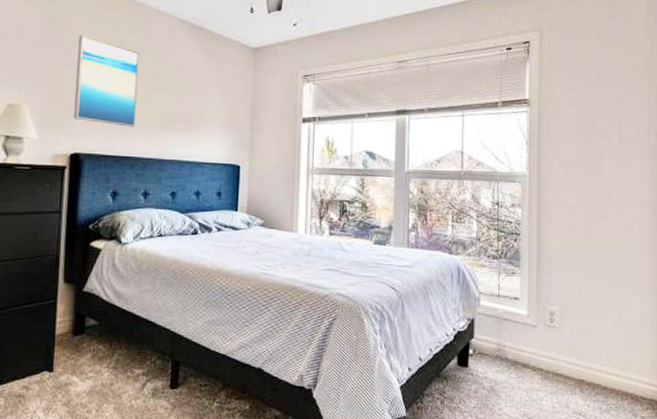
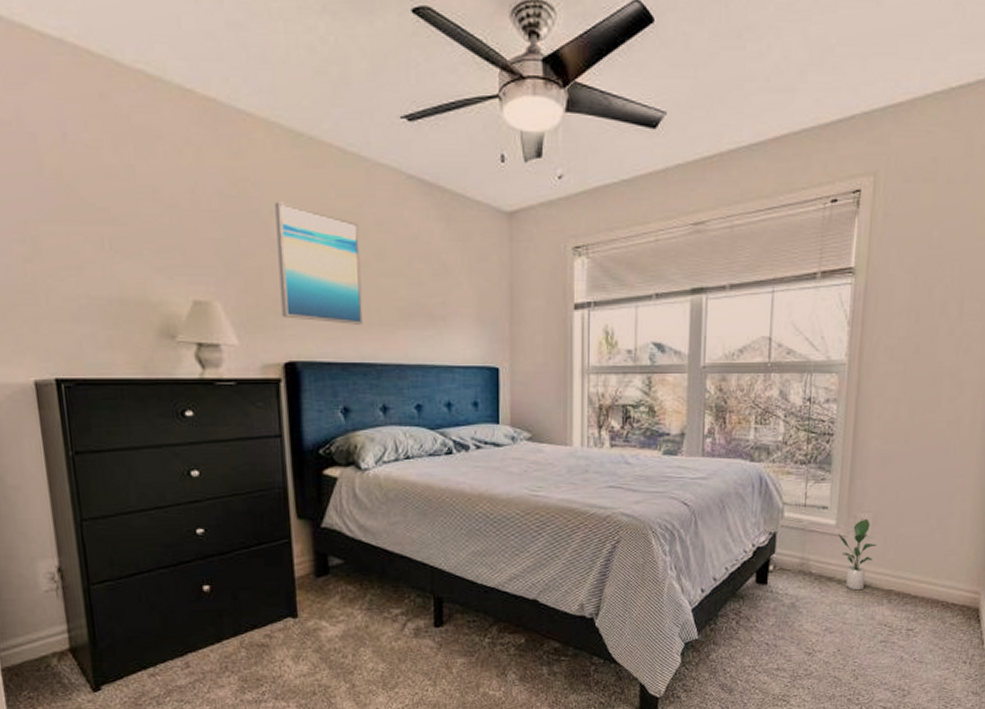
potted plant: none [529,311,567,379] -> present [837,518,878,591]

